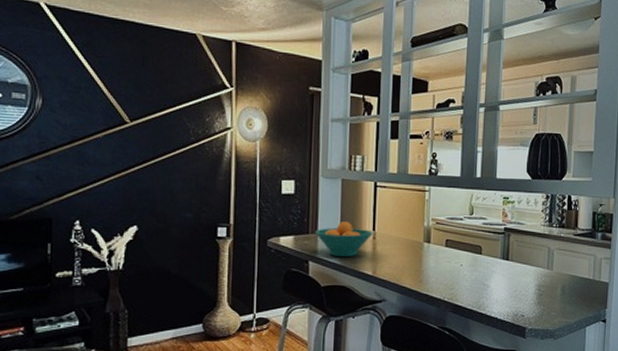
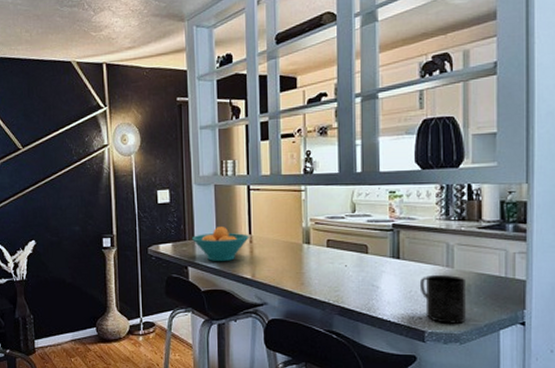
mug: none [523,275,563,321] -> present [419,274,467,324]

